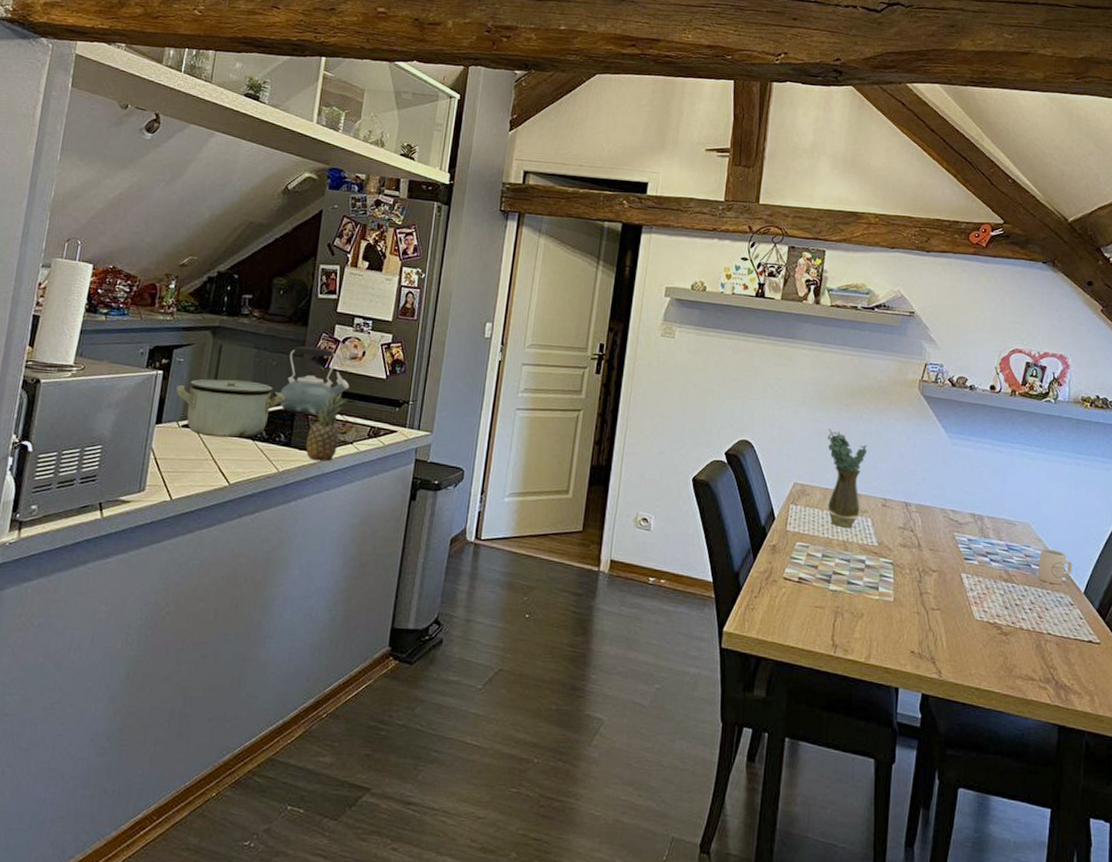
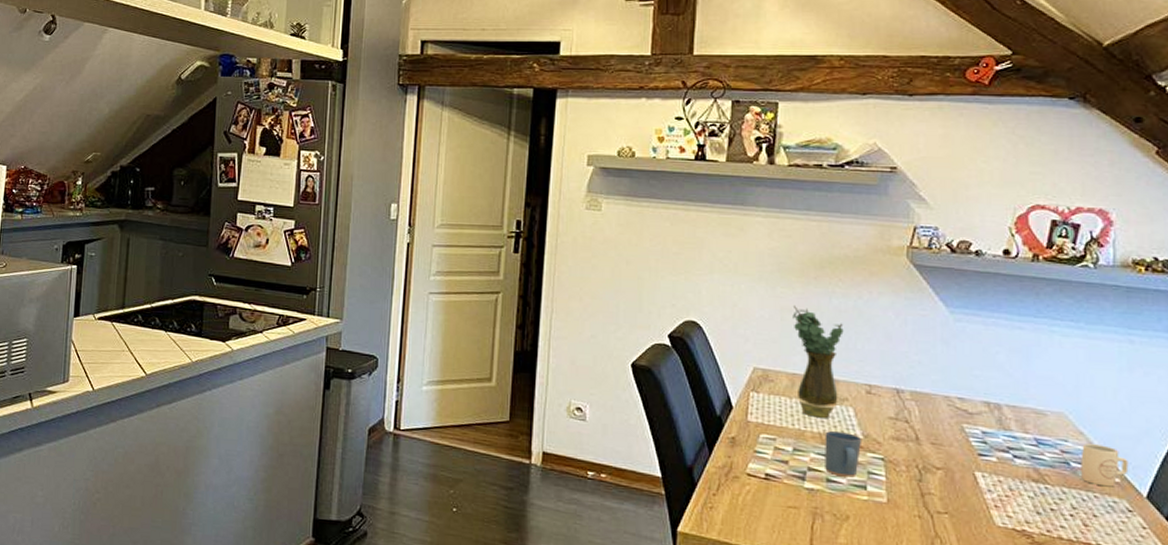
cooking pot: present [176,379,285,439] -> none [90,271,193,330]
kettle: present [280,346,350,416] -> none [188,236,256,306]
fruit: present [305,392,347,462] -> none [217,281,254,352]
mug: none [847,538,877,580] -> present [825,430,862,478]

